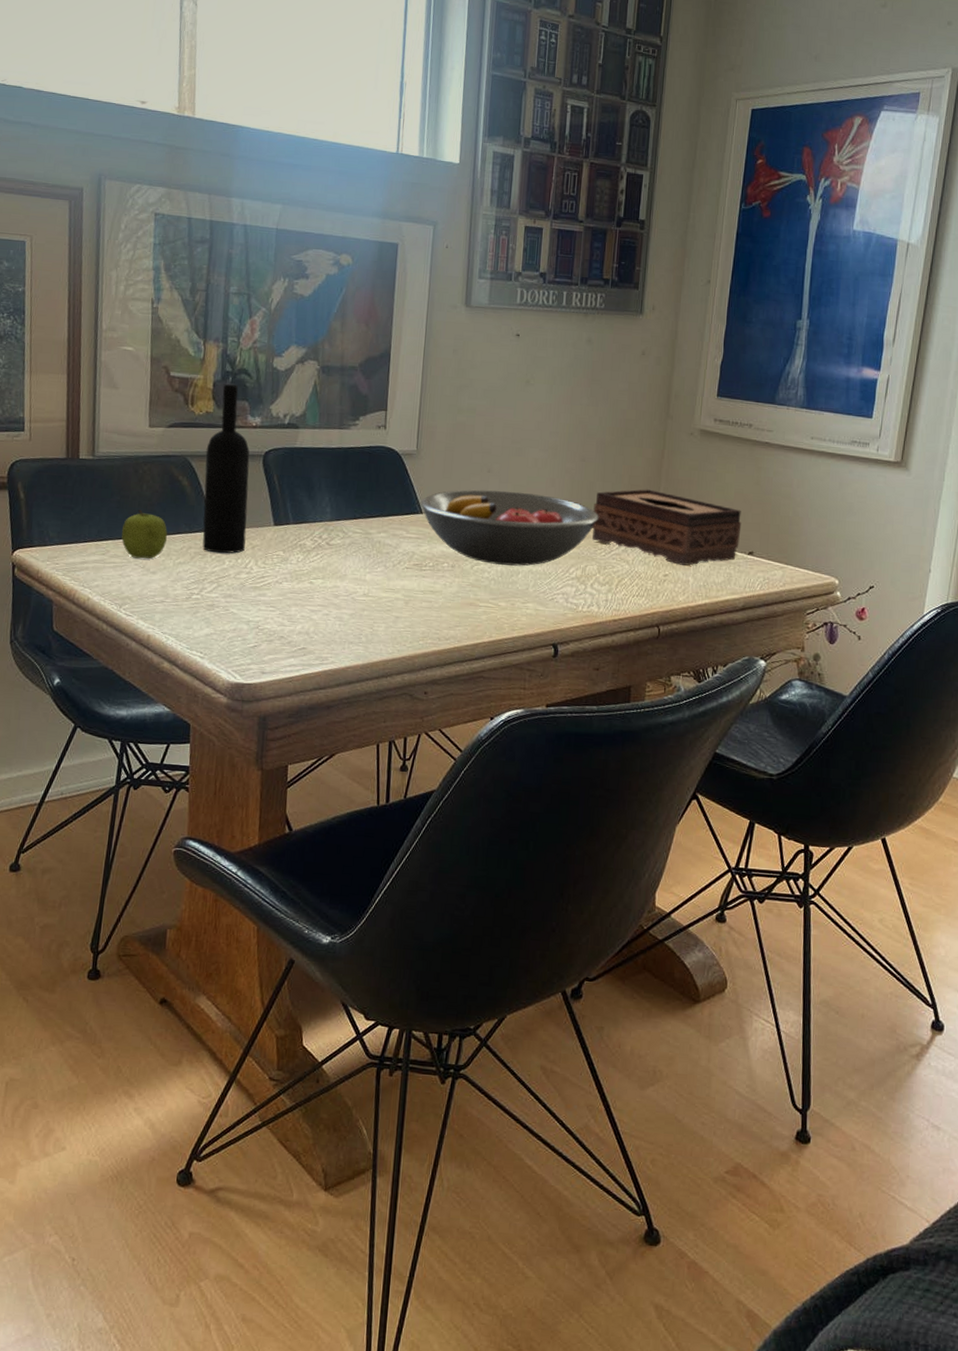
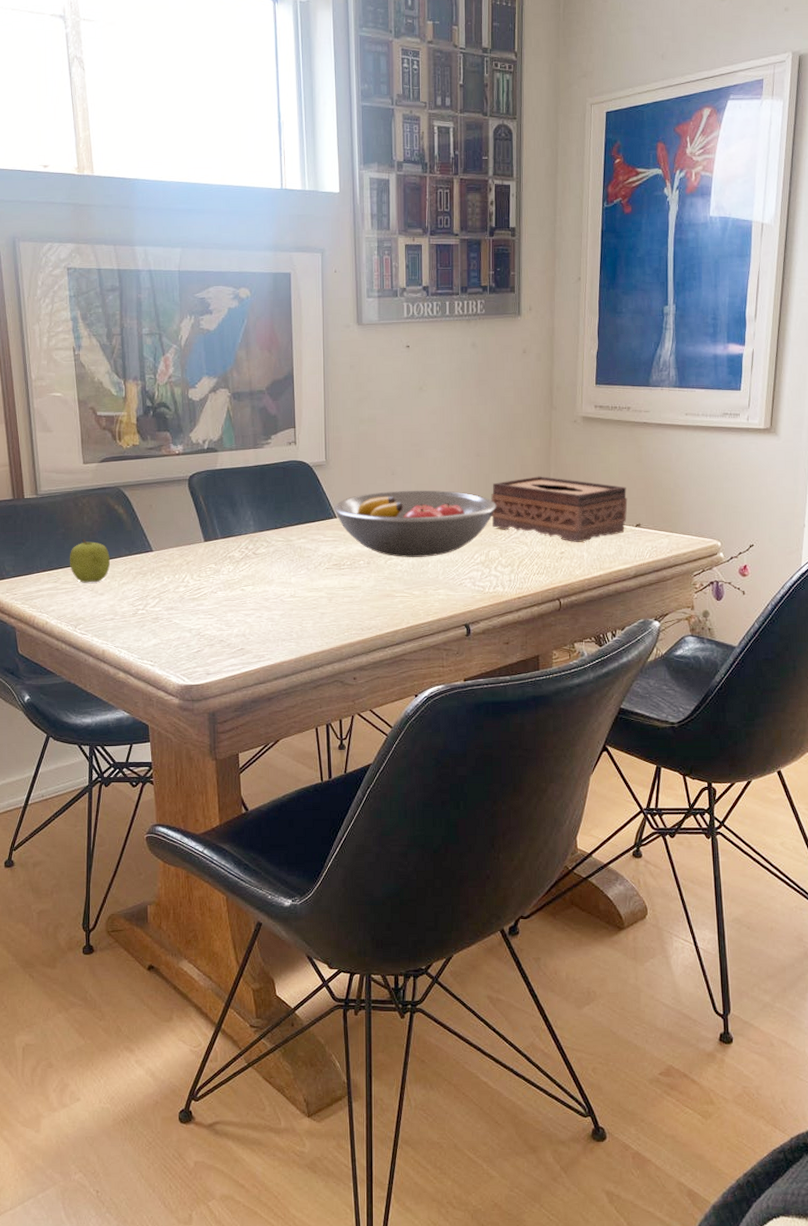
wine bottle: present [202,383,250,554] -> none [136,417,180,571]

